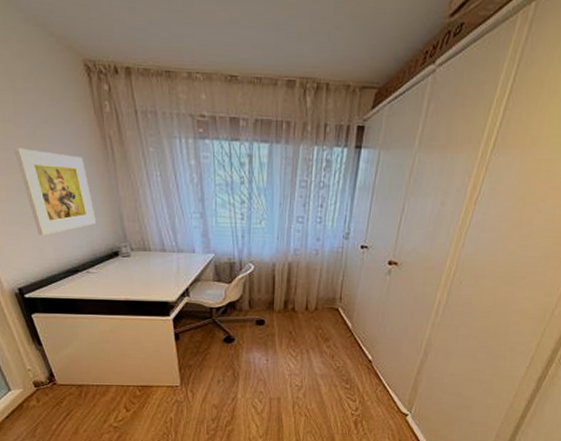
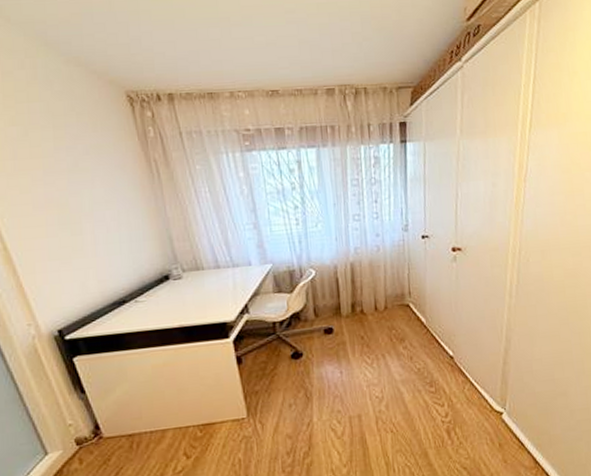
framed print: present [14,148,96,236] -> none [54,181,143,269]

